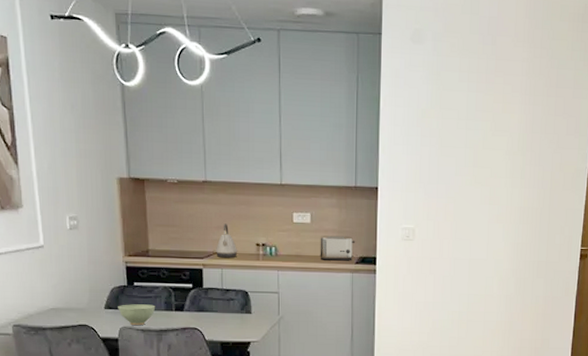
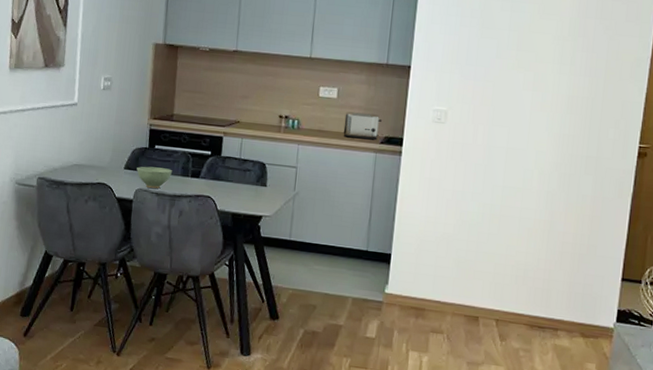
kettle: present [215,223,238,259] -> none [237,93,260,129]

